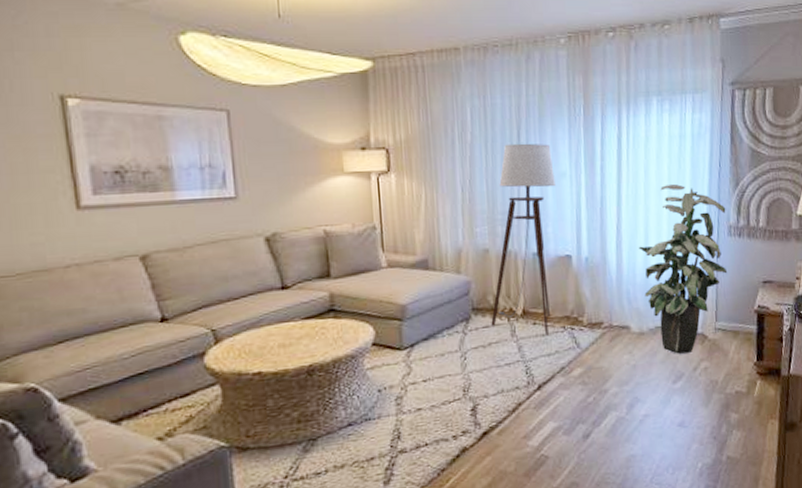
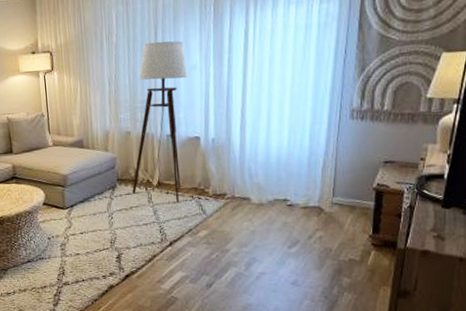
indoor plant: present [638,183,728,354] -> none [261,71,350,224]

